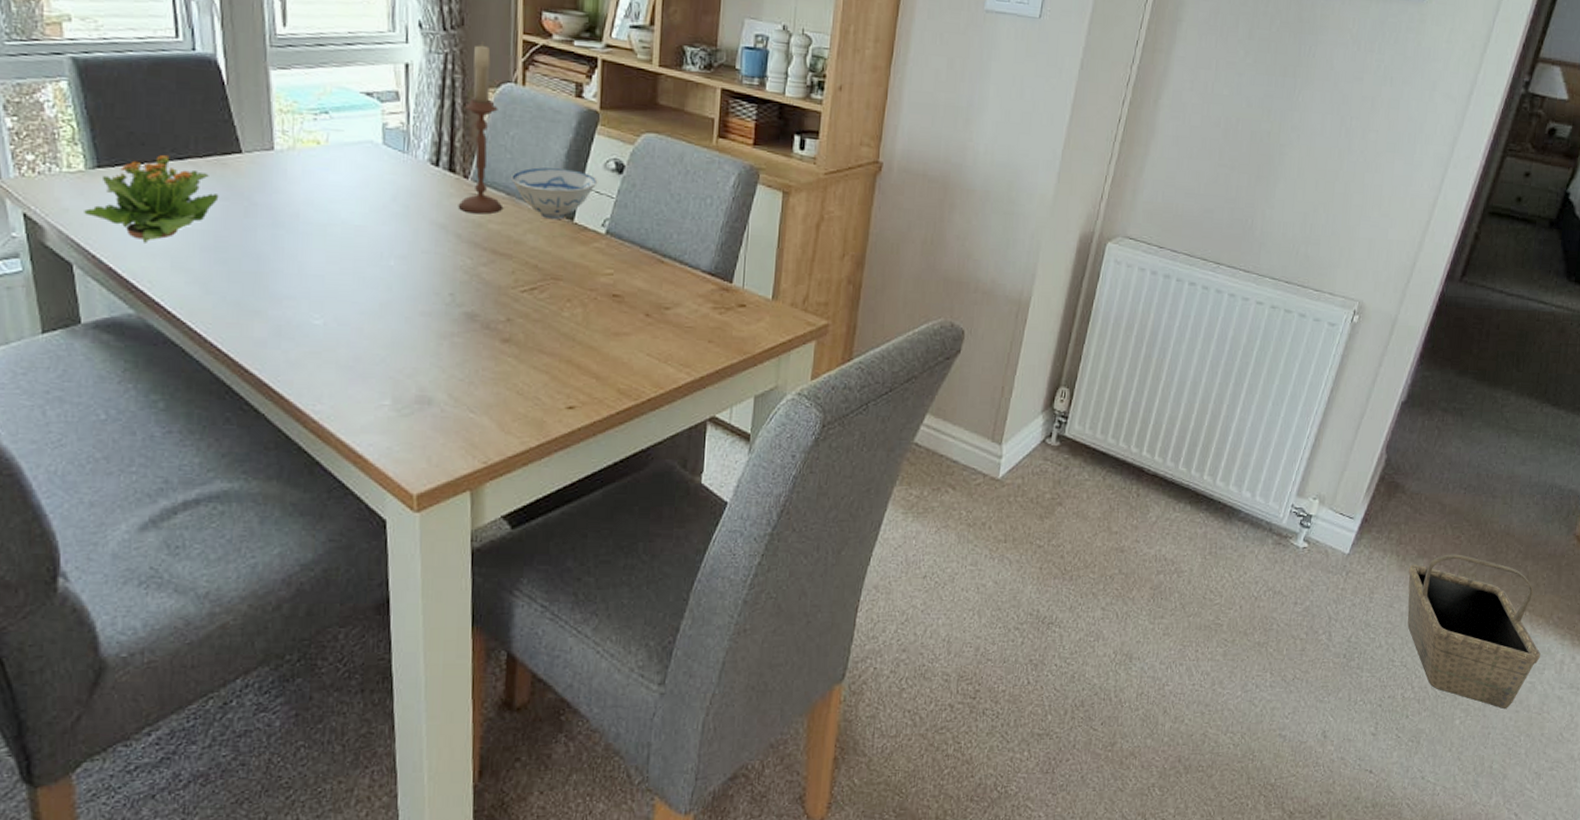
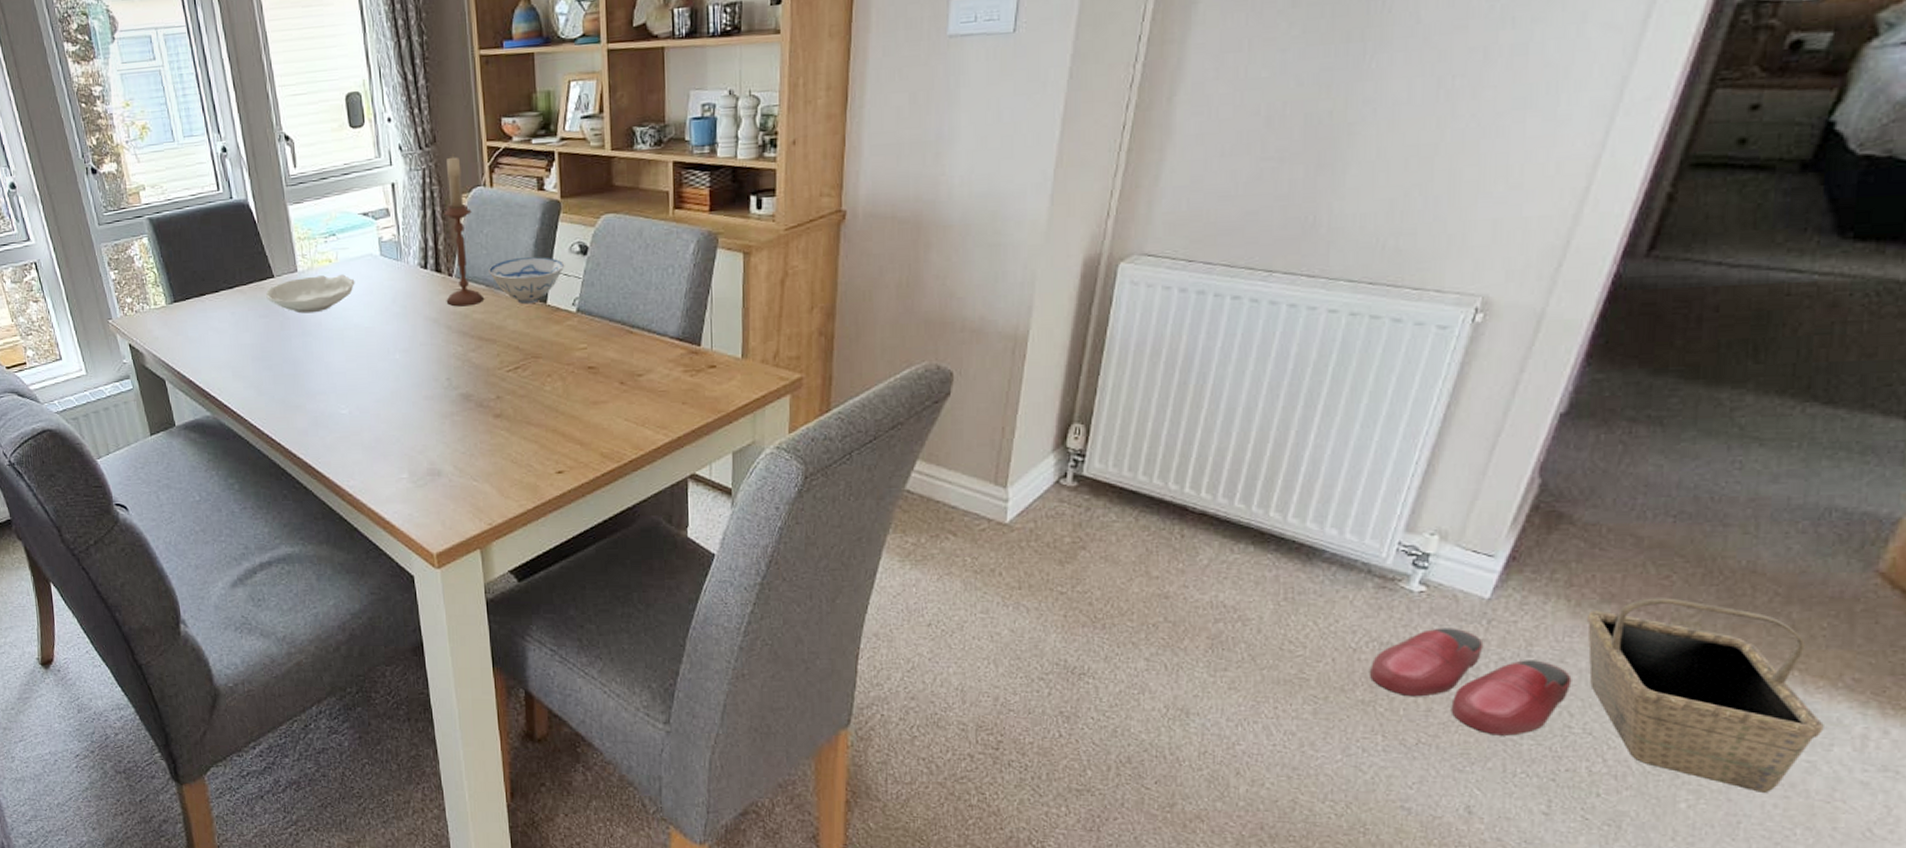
potted flower: present [84,155,219,243] -> none [168,287,261,358]
bowl: none [229,158,348,202] -> present [266,274,355,314]
slippers: none [1264,578,1397,670] -> present [1369,628,1572,736]

